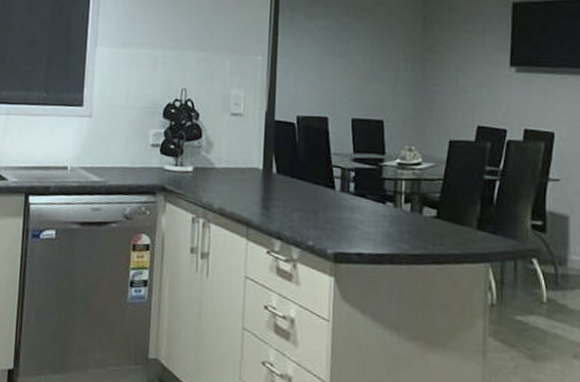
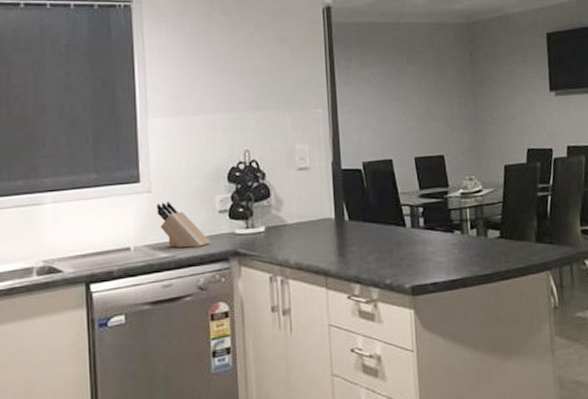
knife block: none [95,128,141,177] -> present [156,201,211,248]

